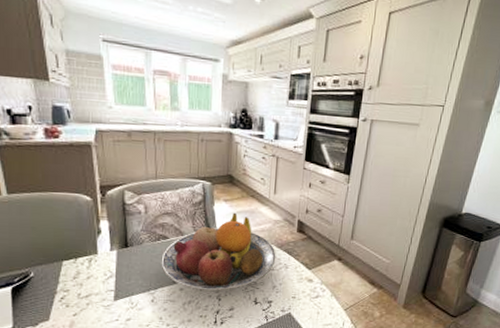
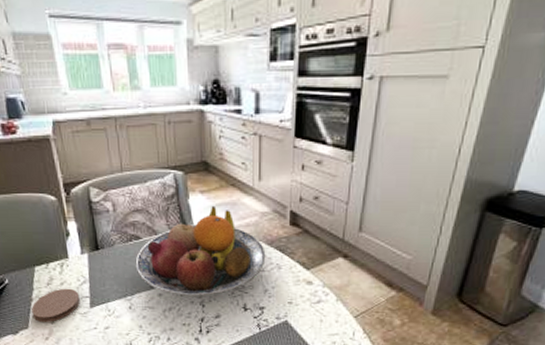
coaster: none [55,282,105,315] -> present [31,288,80,323]

